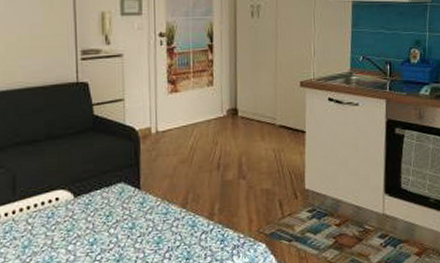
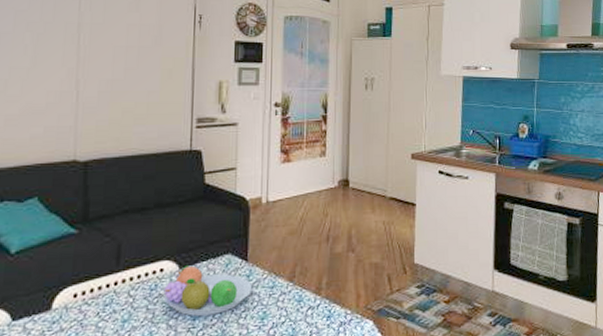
fruit bowl: none [60,194,147,242] -> present [163,265,253,316]

